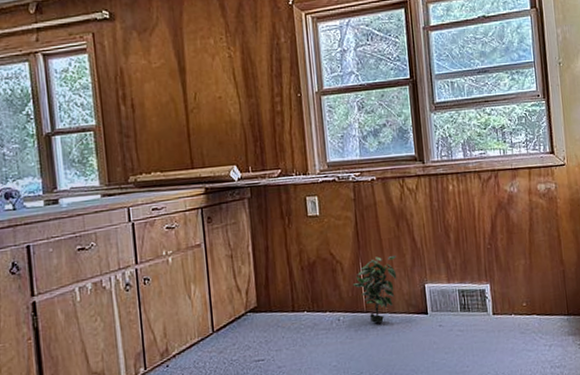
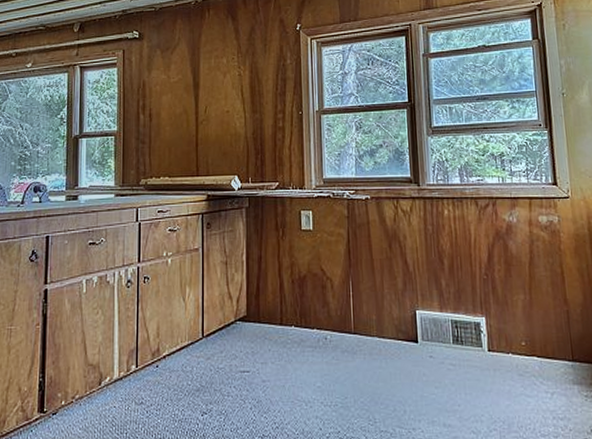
potted plant: present [352,255,397,323] -> none [341,276,387,346]

